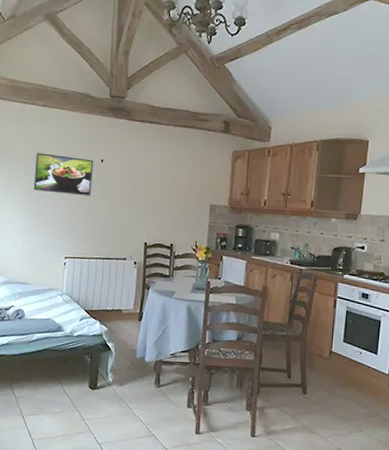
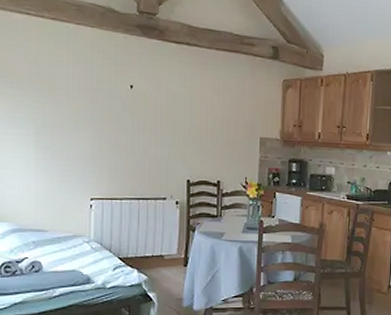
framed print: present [33,153,94,196] -> none [45,75,122,128]

